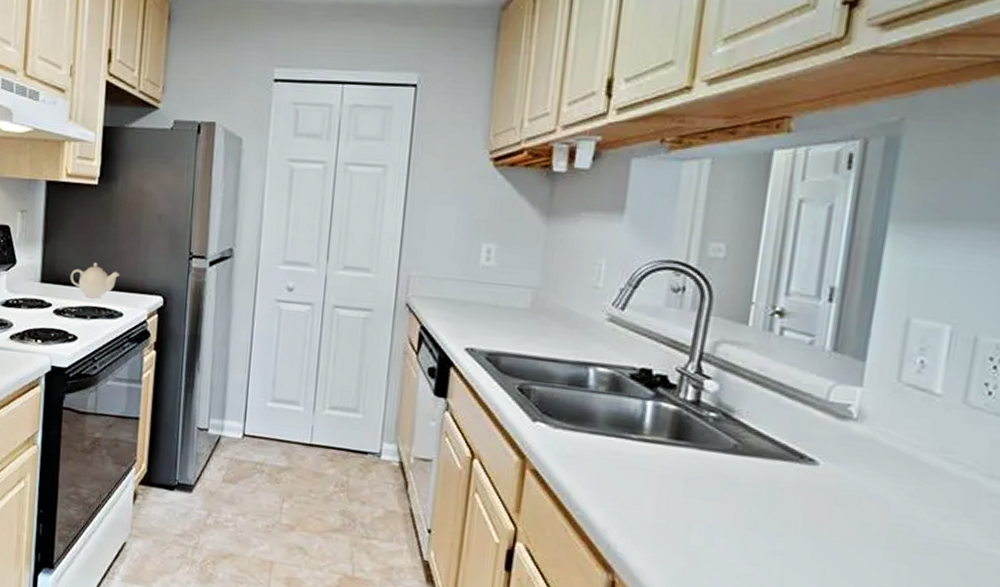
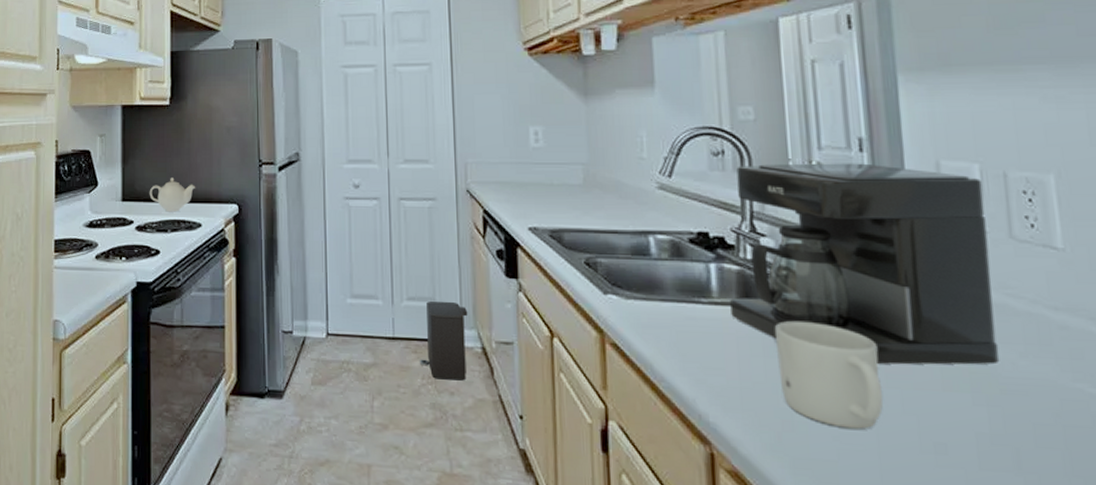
pedal bin: none [334,411,391,492] -> present [419,300,468,381]
coffee maker: none [659,305,949,524] -> present [730,163,1000,365]
mug: none [695,464,801,573] -> present [775,320,884,429]

